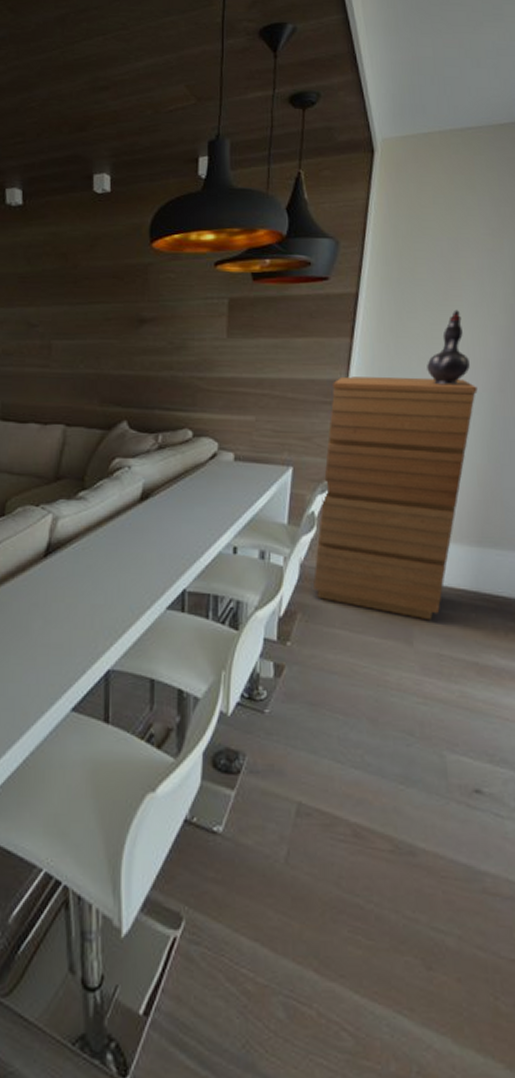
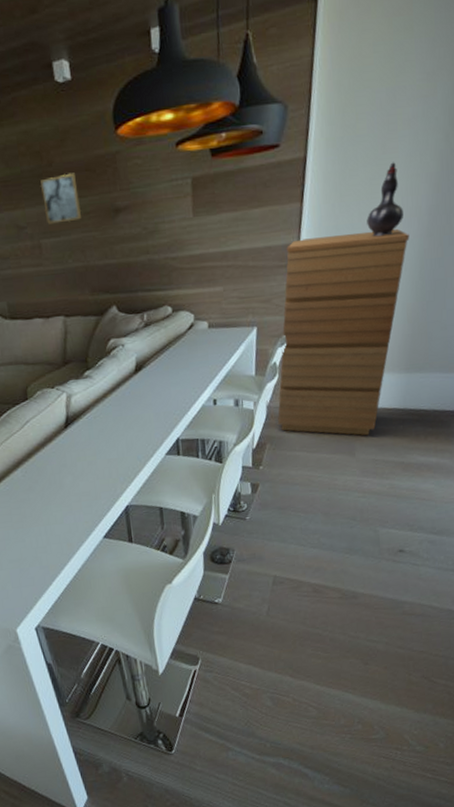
wall art: none [60,278,102,326] -> present [40,173,82,224]

